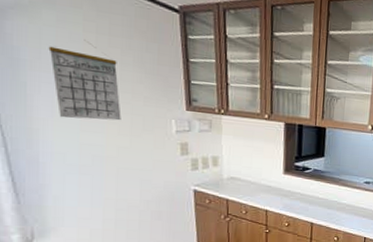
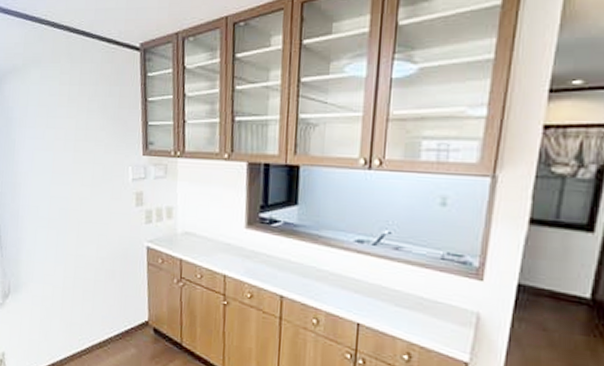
calendar: present [48,40,121,121] -> none [33,92,85,171]

